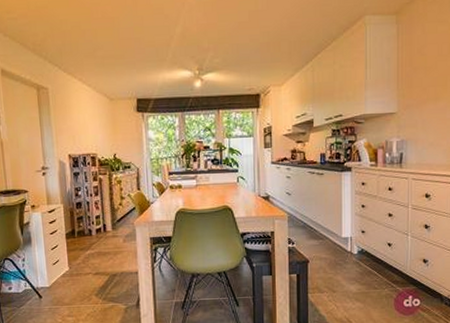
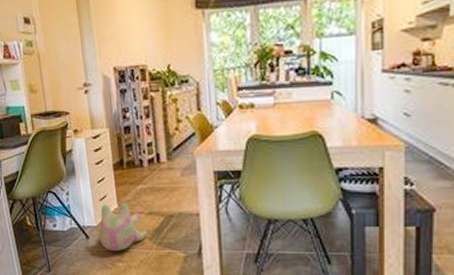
plush toy: none [50,266,95,308] -> present [98,203,148,252]

